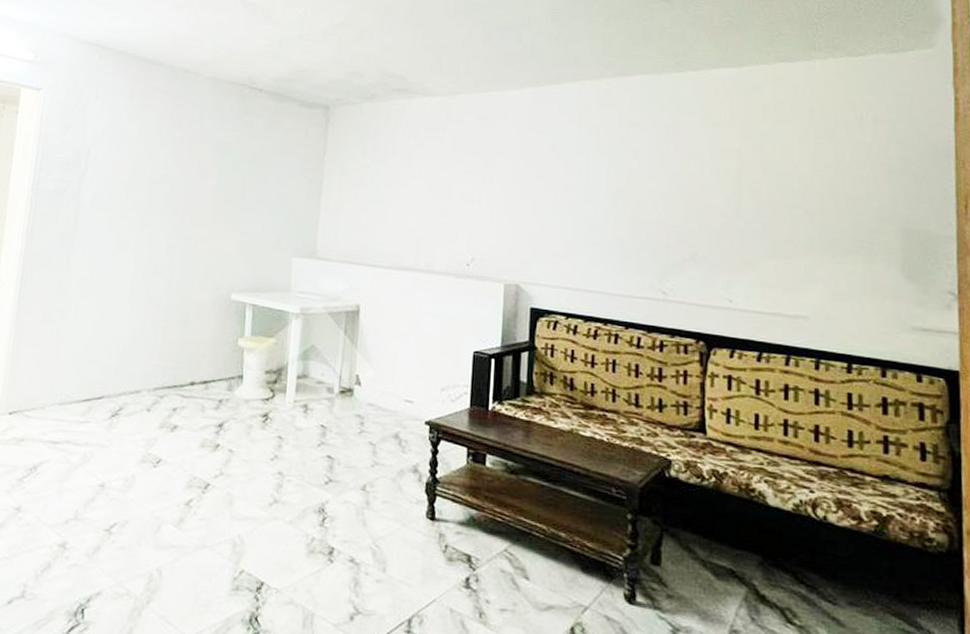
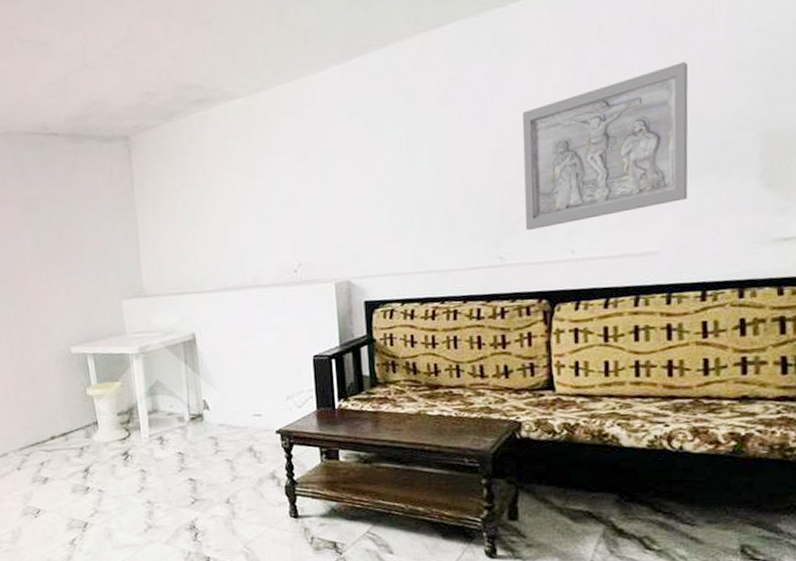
relief sculpture: none [688,153,839,275] -> present [522,62,689,230]

